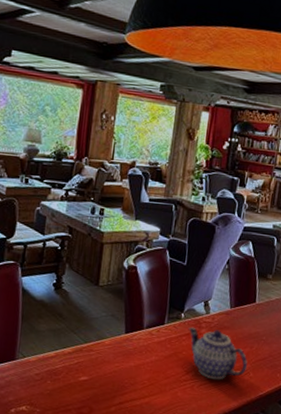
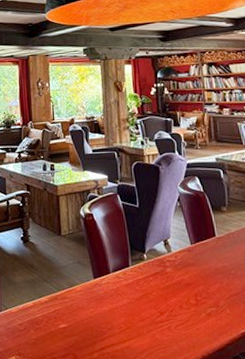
teapot: present [188,327,248,380] -> none [153,267,221,319]

